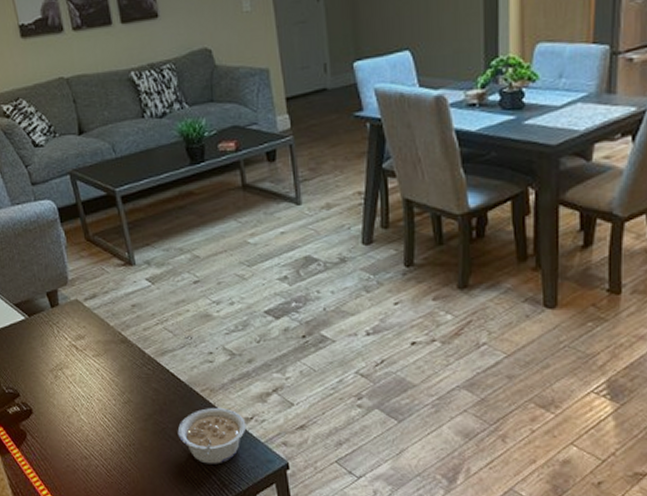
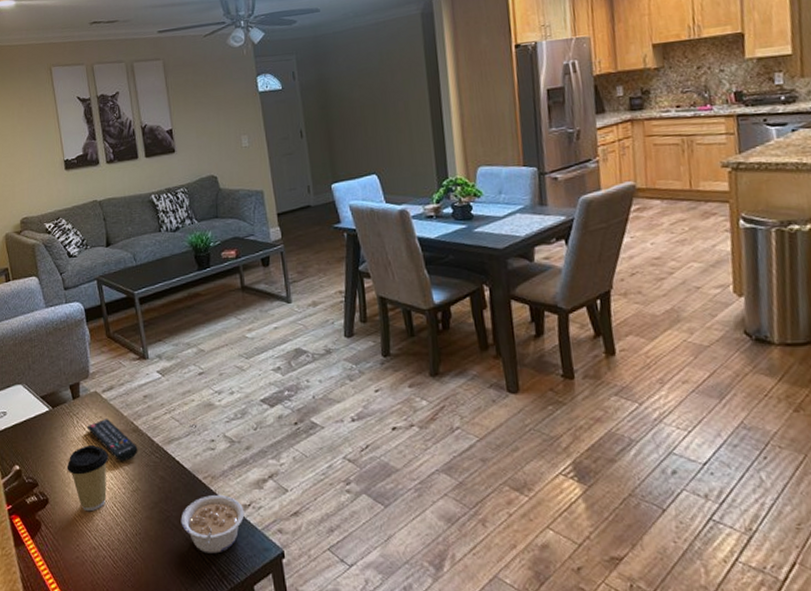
coffee cup: none [49,356,97,423] -> present [67,445,109,512]
remote control: none [69,329,128,374] -> present [86,419,138,462]

